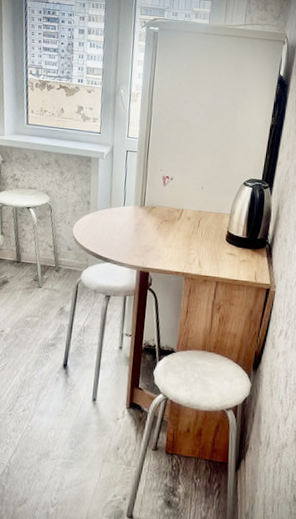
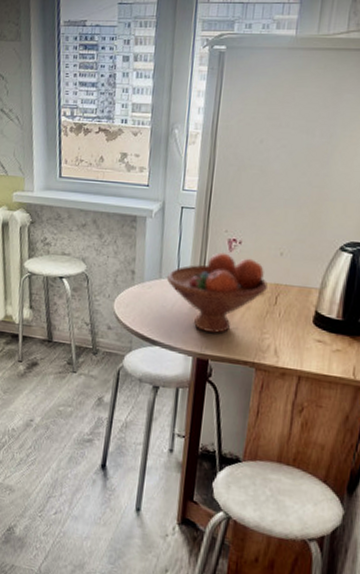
fruit bowl: none [115,187,192,251] -> present [166,252,268,333]

